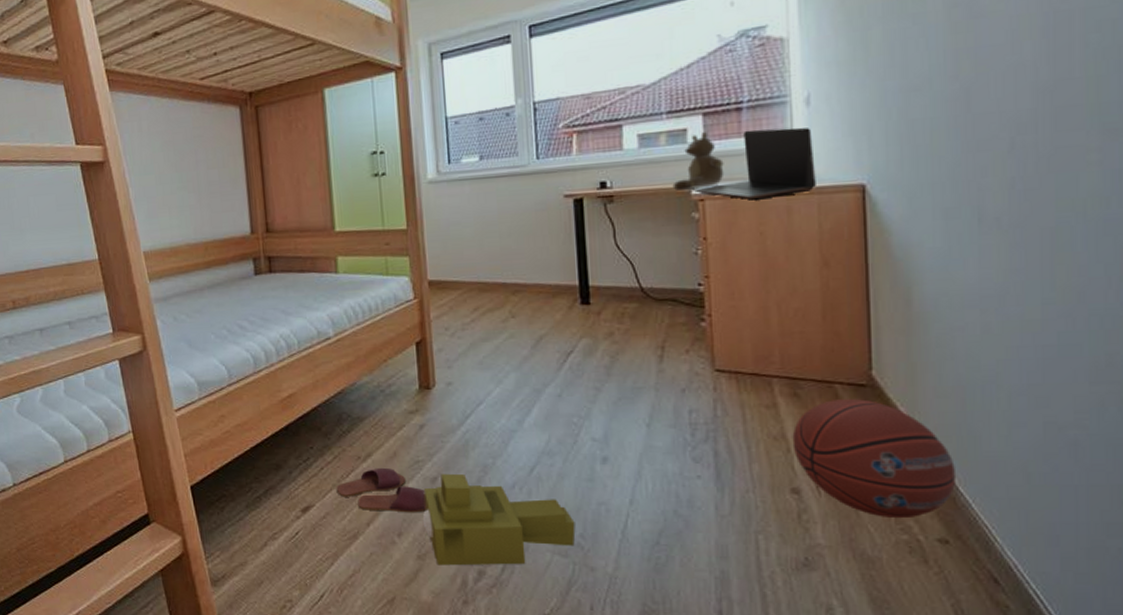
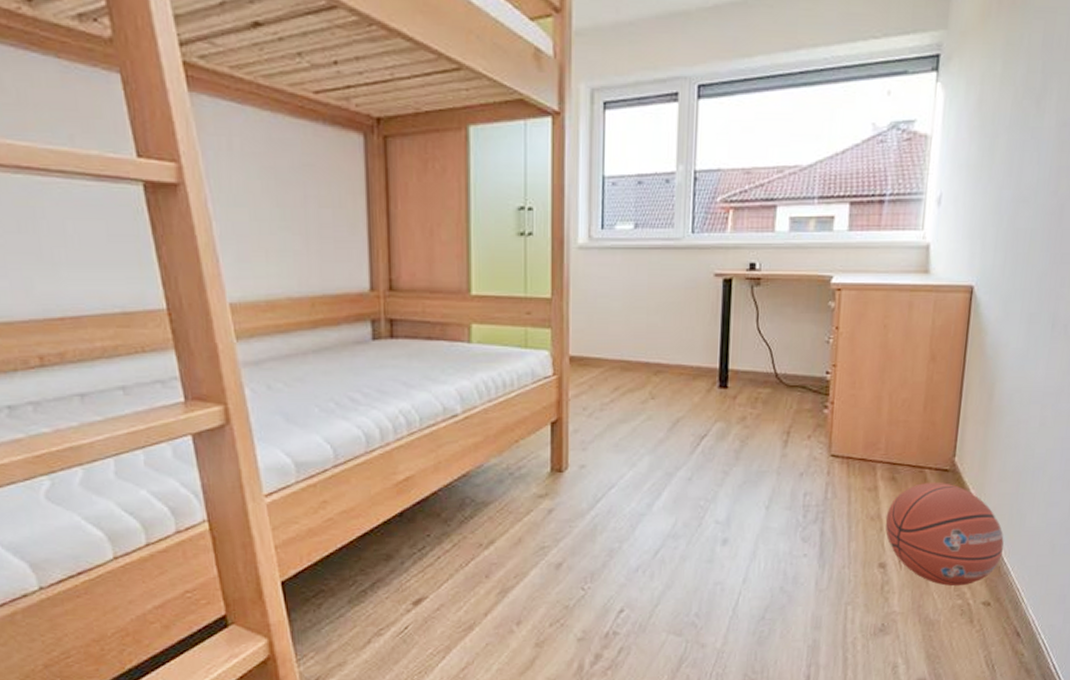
slippers: present [336,467,427,513] -> none [453,554,549,601]
toy blocks: present [422,473,576,566] -> none [543,558,692,652]
teddy bear: present [672,131,724,191] -> none [815,220,862,278]
laptop computer: present [694,127,816,200] -> none [834,223,939,293]

